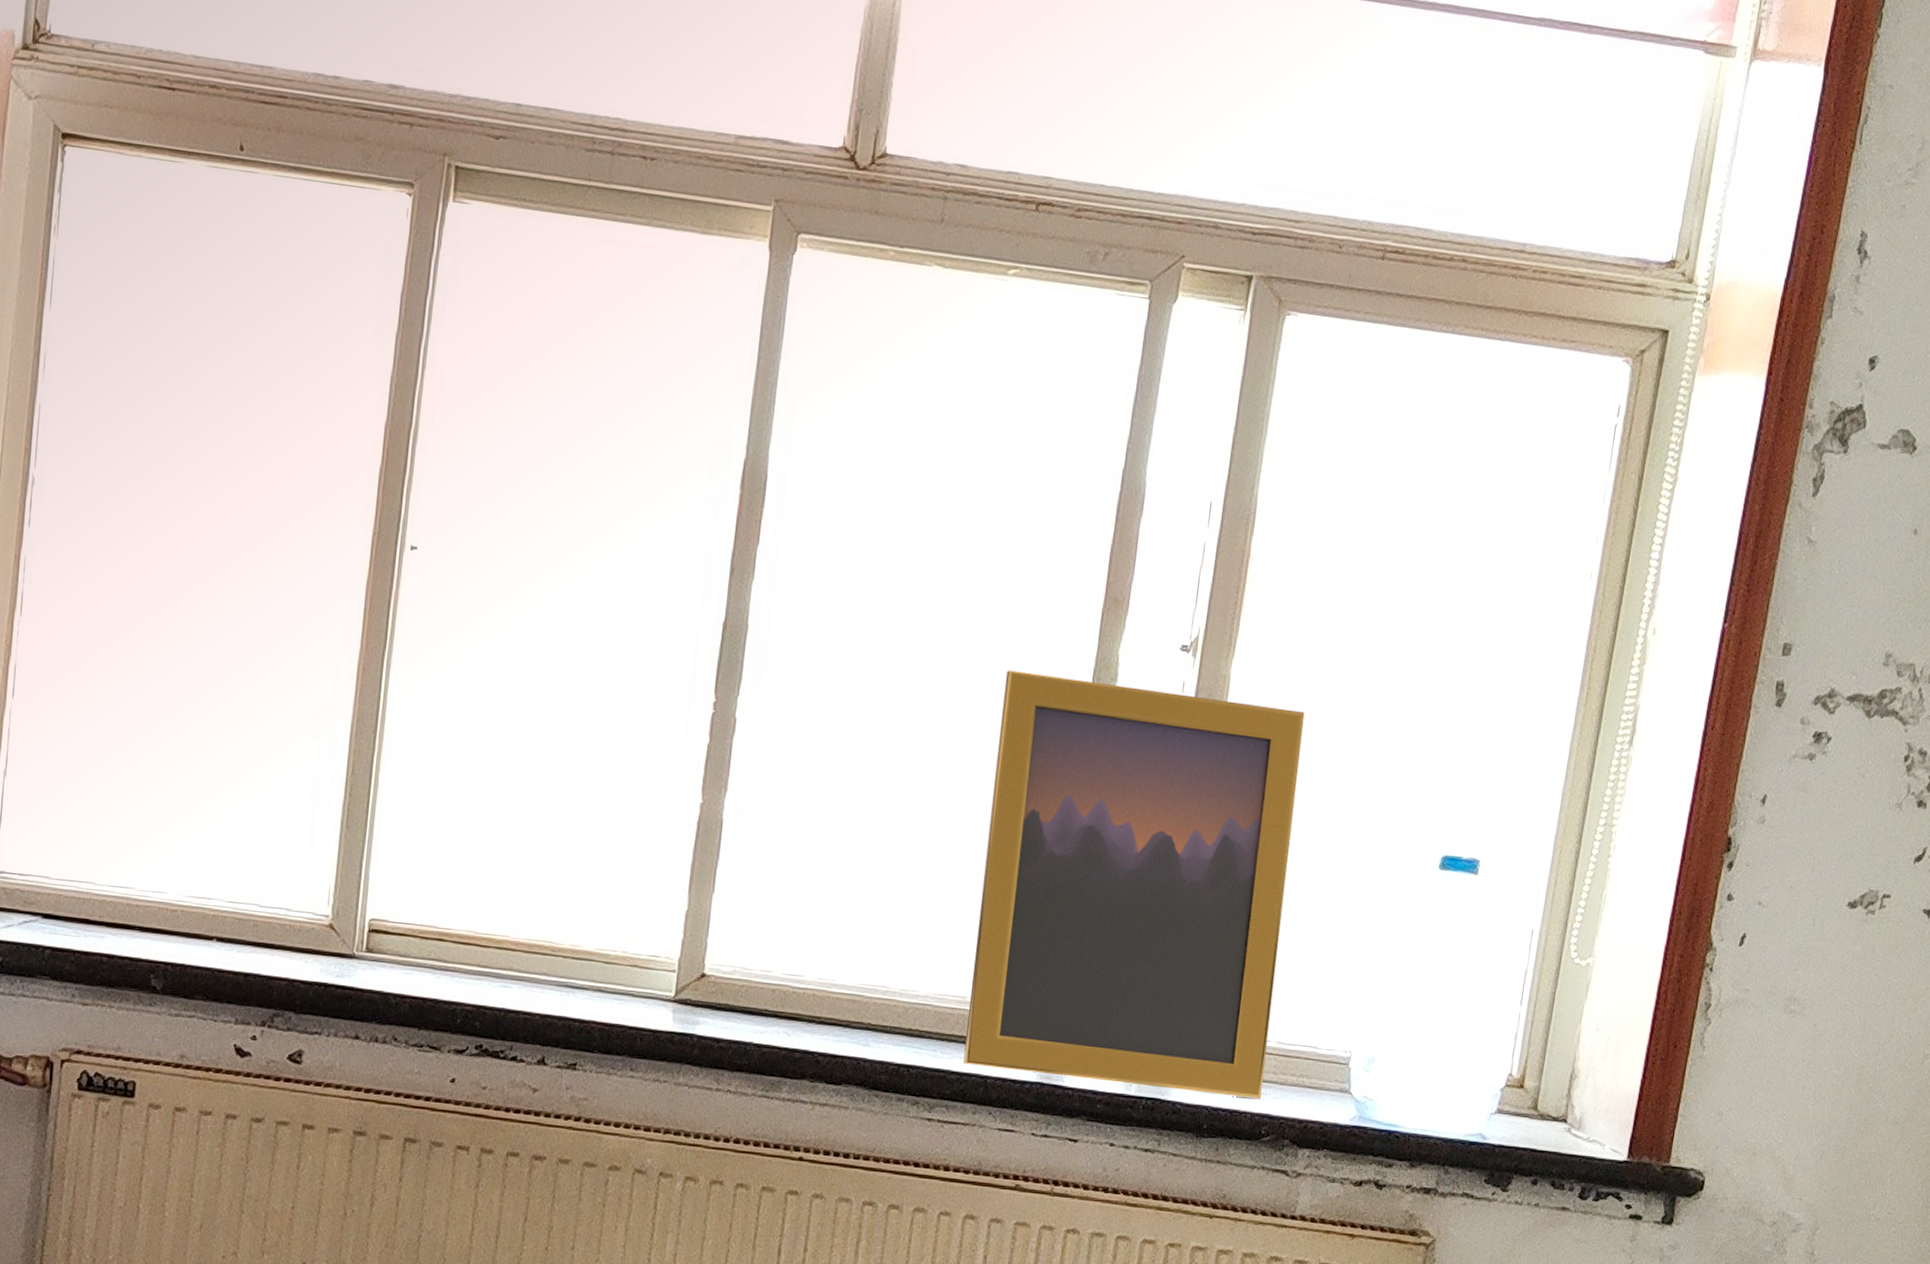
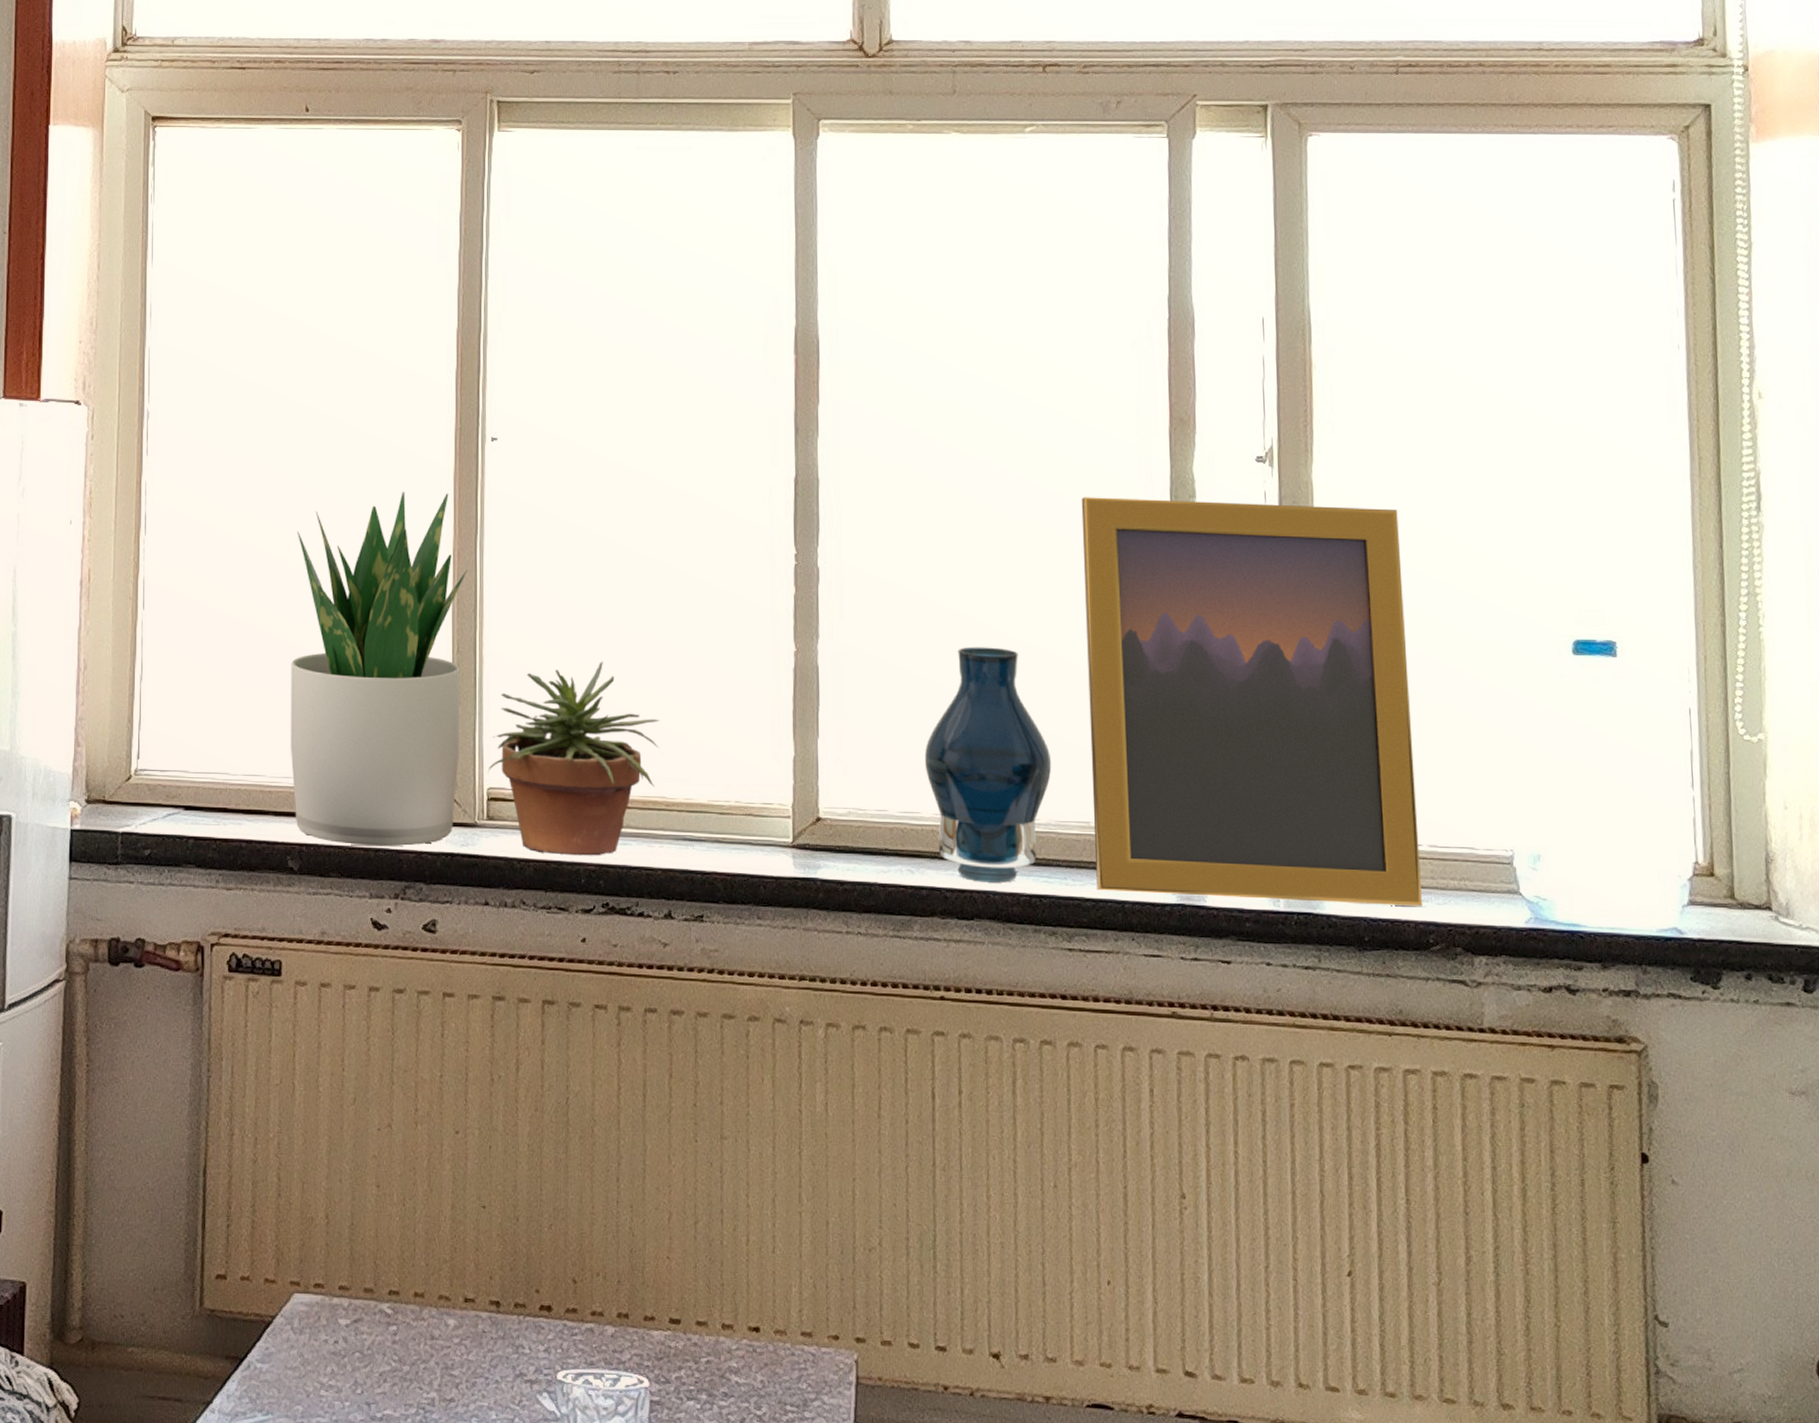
planter: none [163,595,372,973] -> present [290,492,468,847]
potted plant: none [371,796,555,997] -> present [487,661,660,856]
vase: none [815,813,939,1051] -> present [924,647,1052,883]

